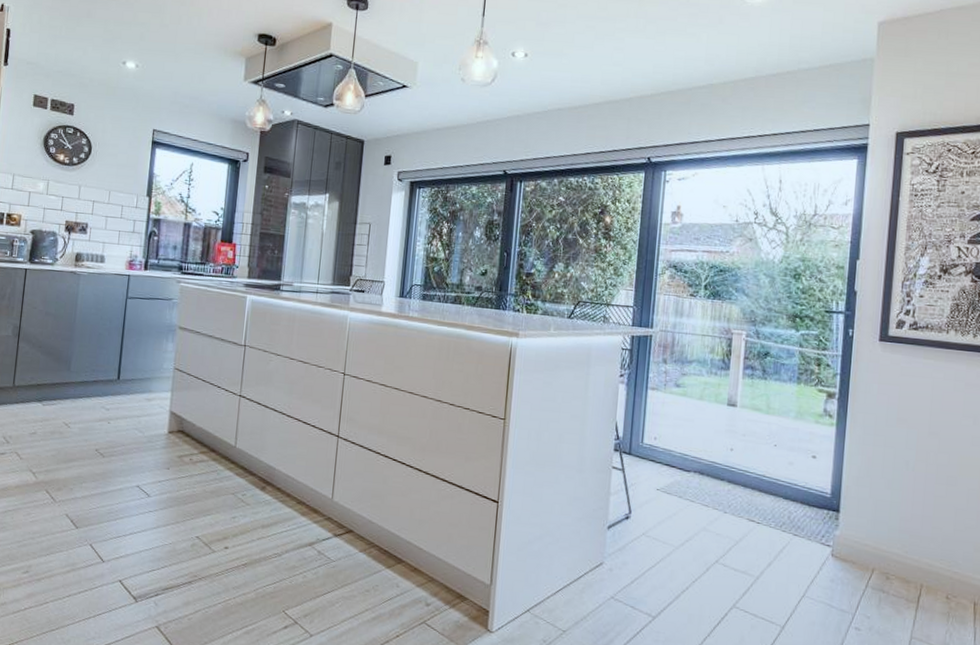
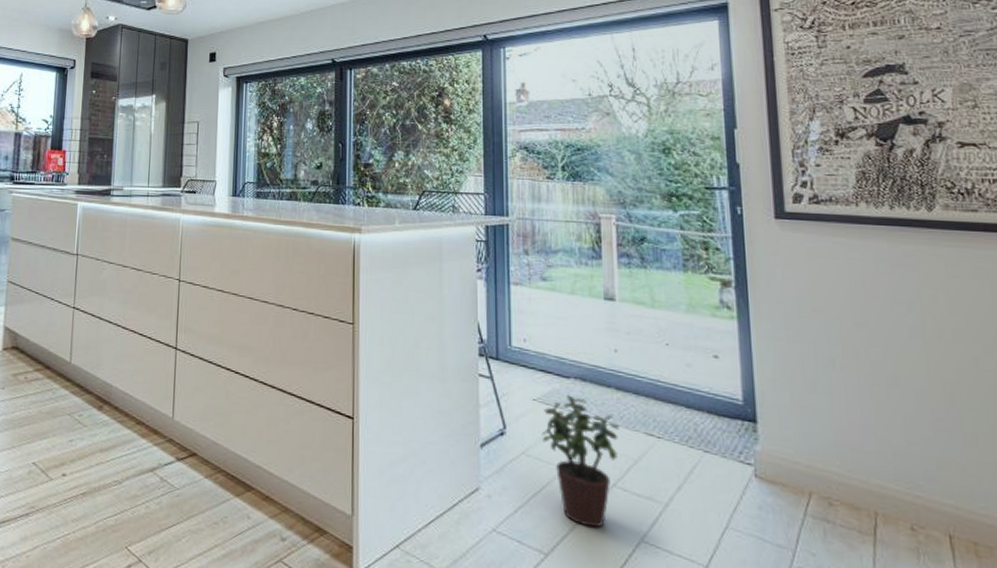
potted plant: none [660,486,727,596] -> present [541,395,620,528]

